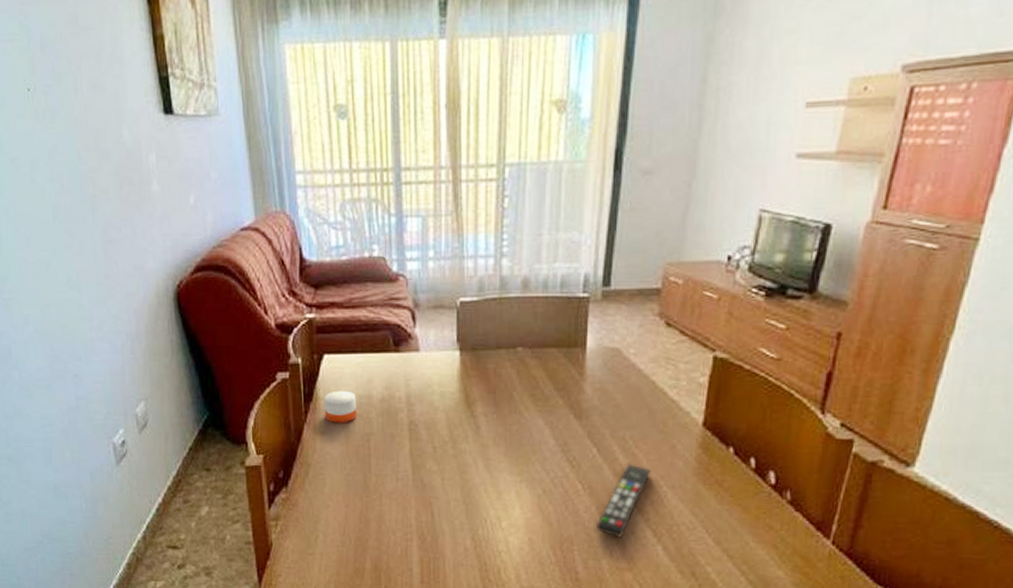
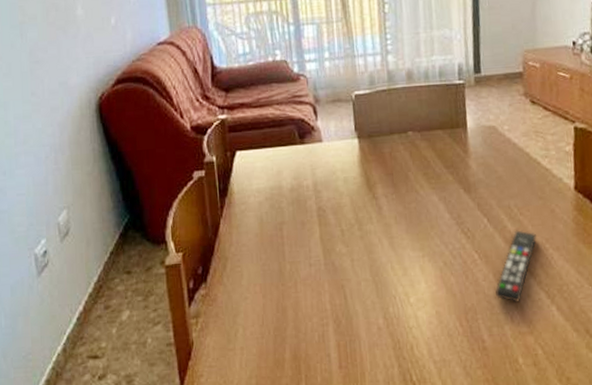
candle: present [324,390,357,423] -> none [238,183,270,215]

